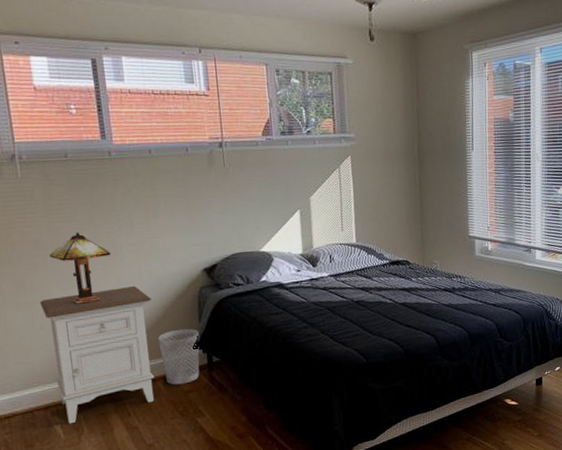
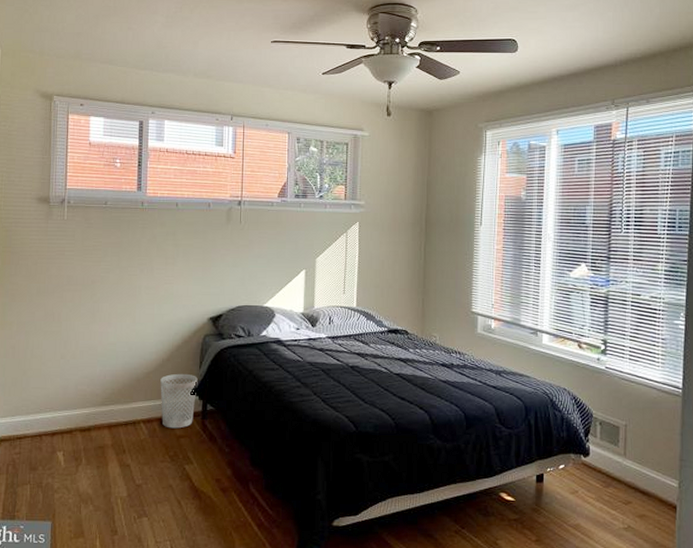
nightstand: present [40,285,155,424] -> none [64,326,159,453]
table lamp: present [49,232,111,304] -> none [78,272,131,339]

